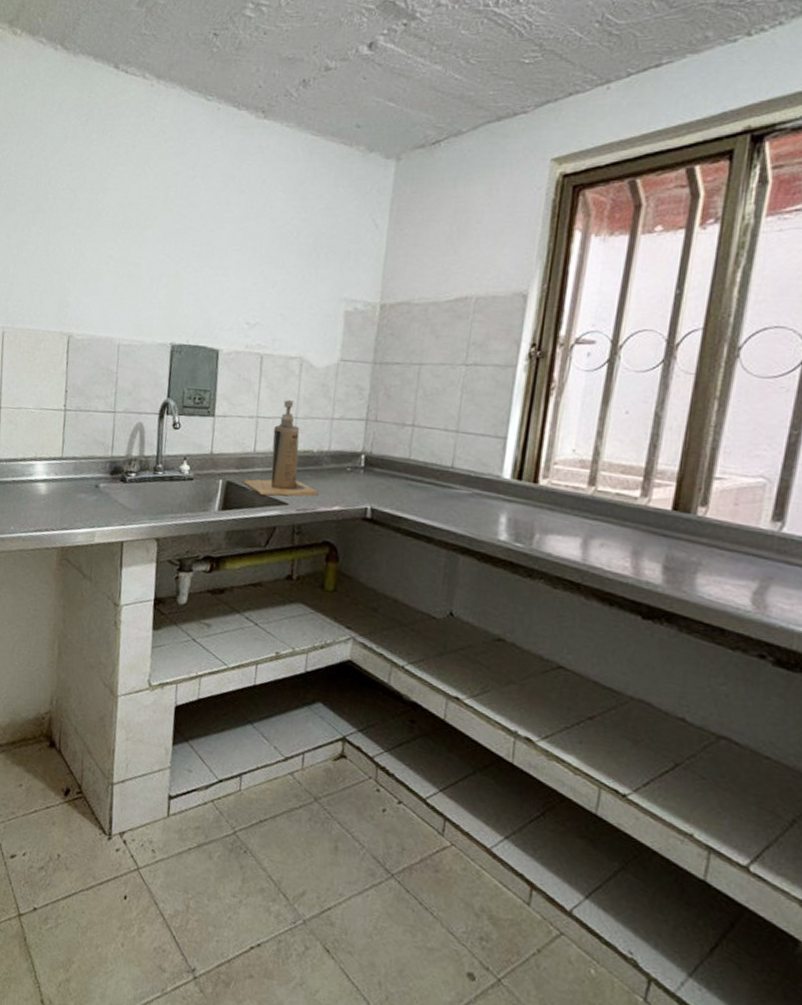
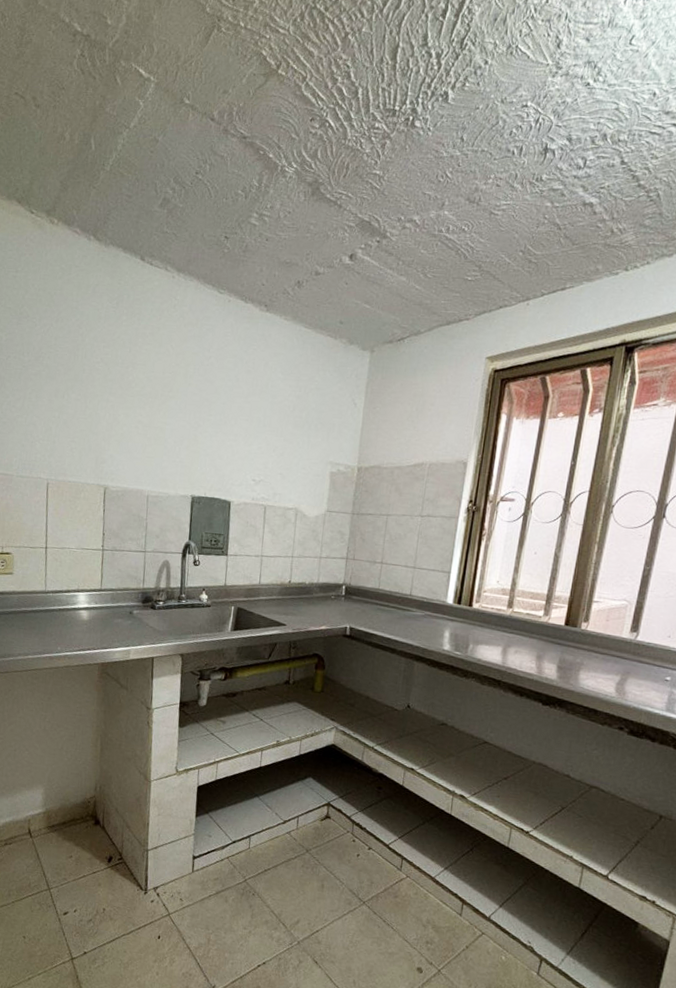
soap dispenser: present [243,399,319,497] -> none [250,542,310,619]

